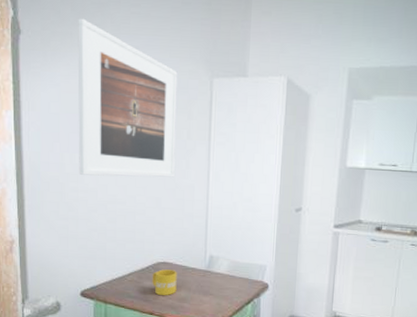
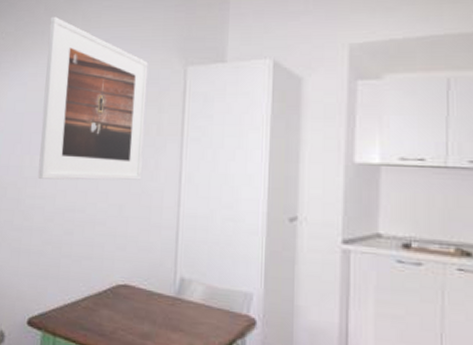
mug: present [152,269,177,296] -> none [109,294,140,330]

